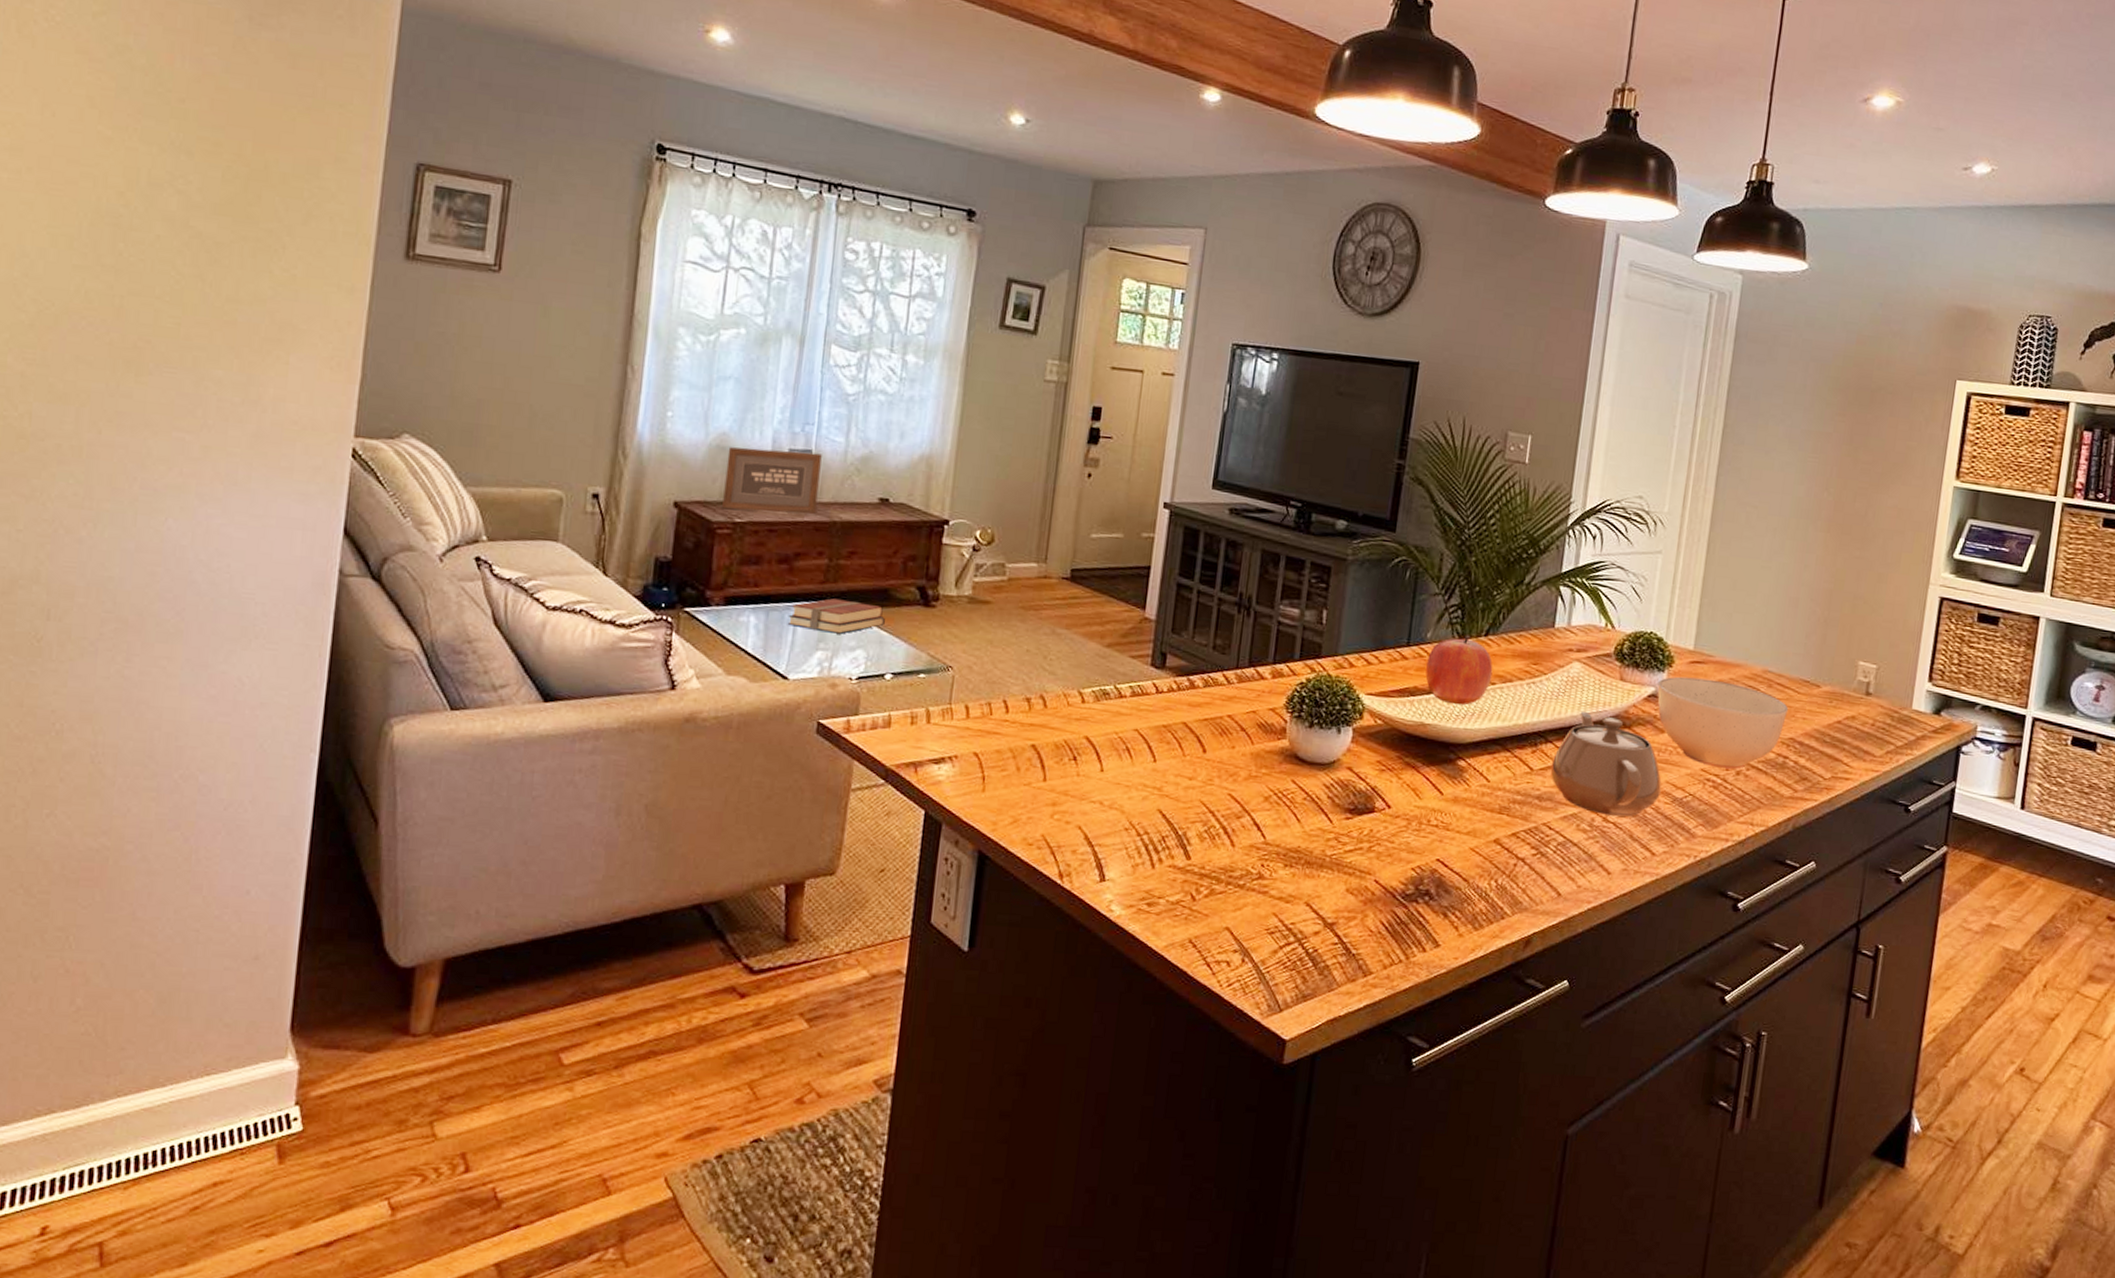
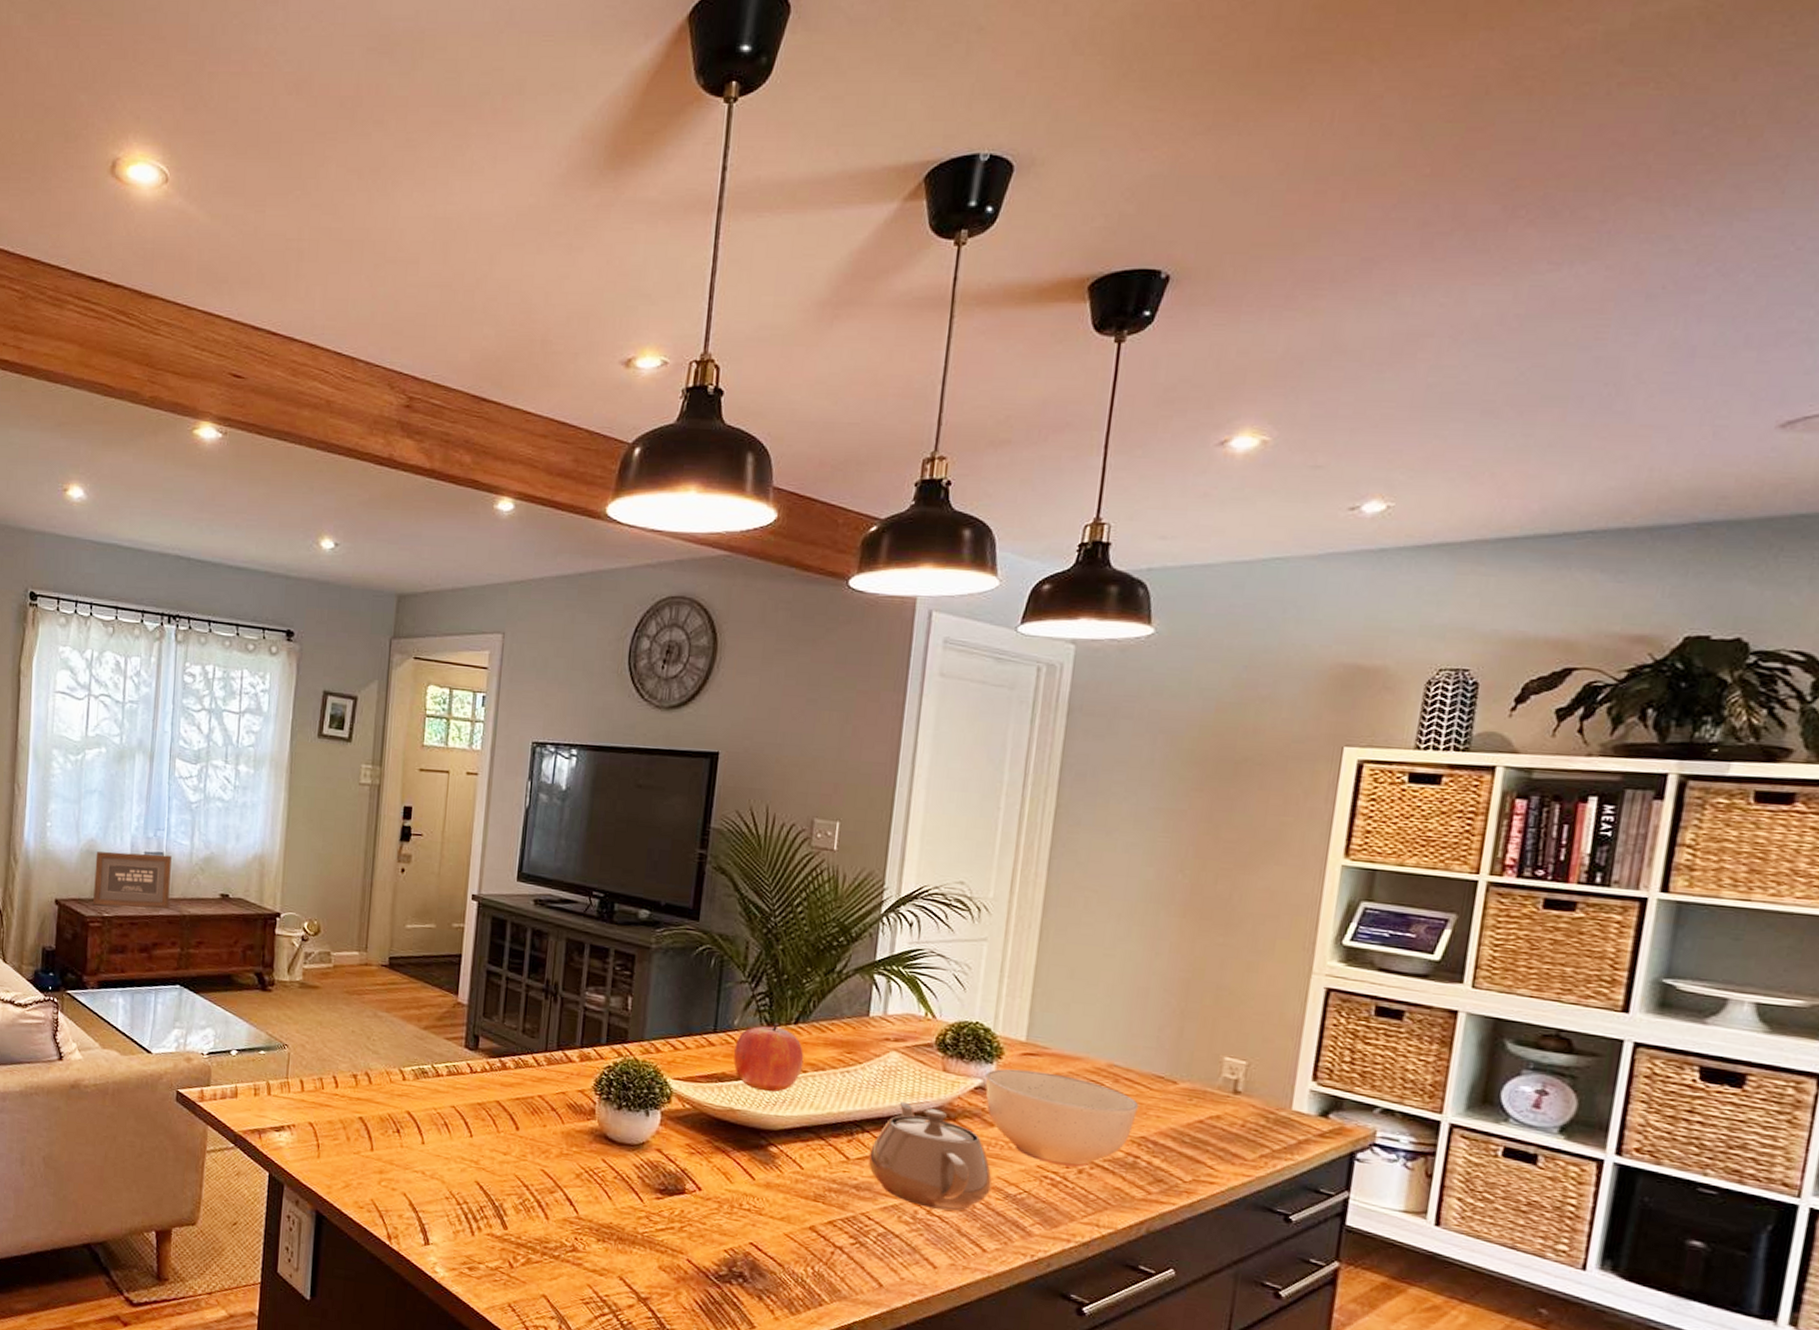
books: present [787,598,885,634] -> none [149,983,229,1014]

